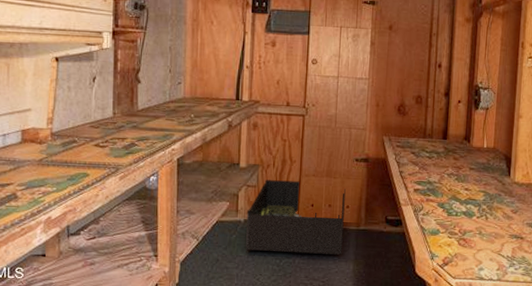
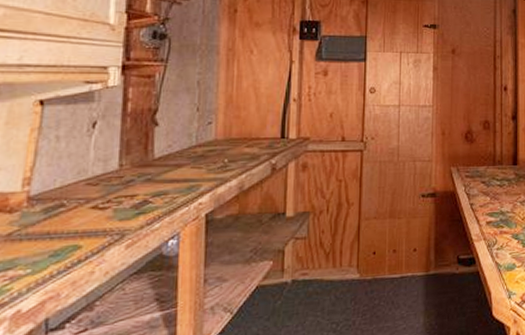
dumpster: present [246,180,346,255] -> none [294,226,412,322]

